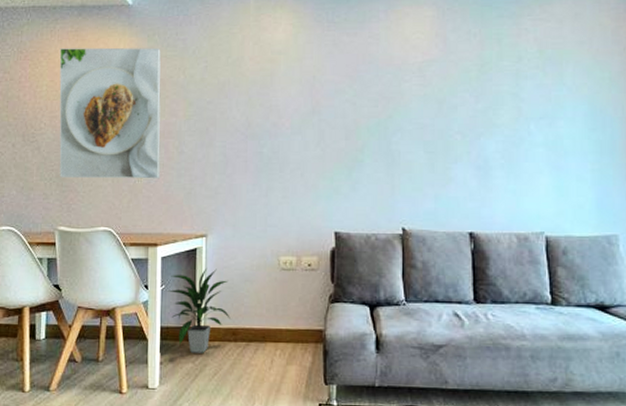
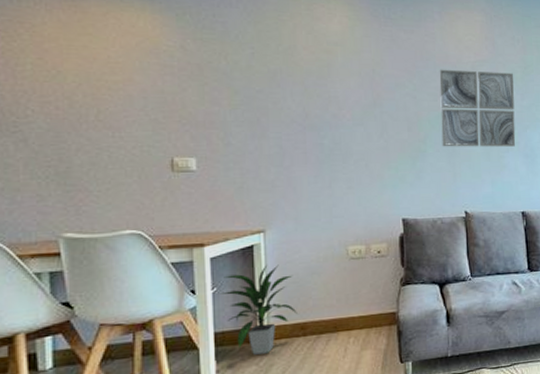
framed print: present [59,47,161,179] -> none [49,20,202,175]
wall art: none [381,72,468,157] -> present [439,69,516,147]

